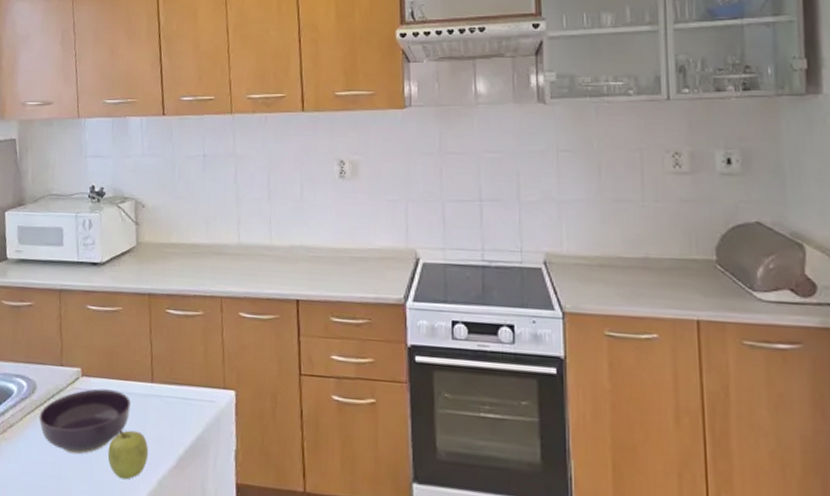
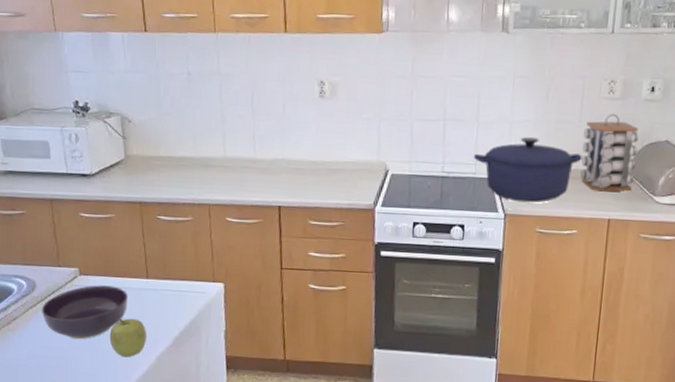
cooking pot: none [517,218,652,299] -> present [473,136,582,203]
spice rack: none [649,191,723,286] -> present [580,114,639,192]

